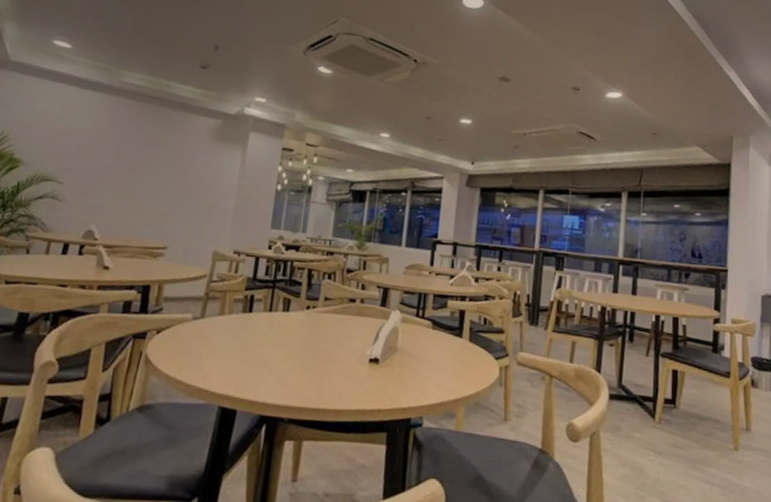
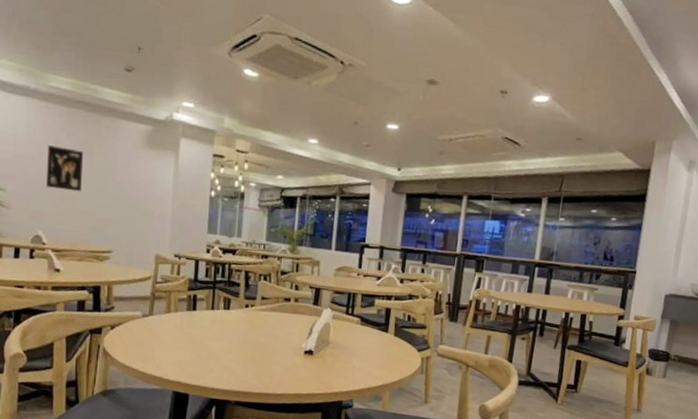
wall art: none [106,139,149,186] -> present [45,145,83,192]

